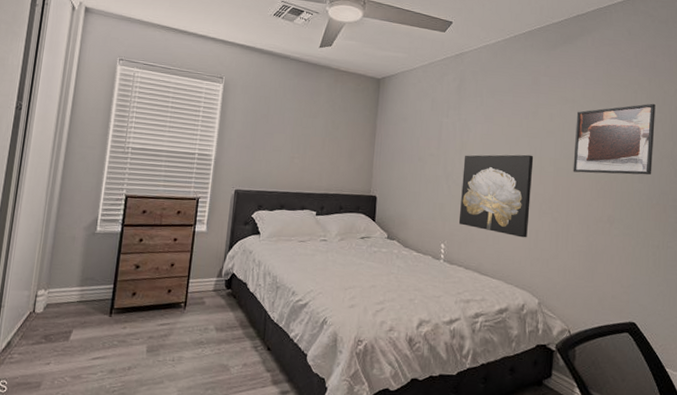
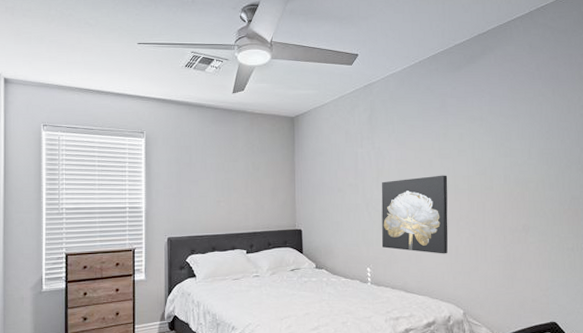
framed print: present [573,103,656,175] -> none [485,113,562,187]

